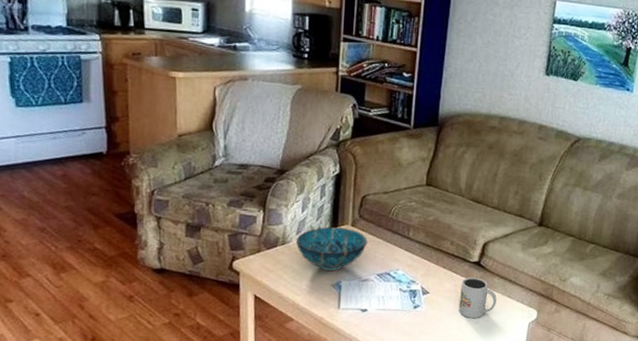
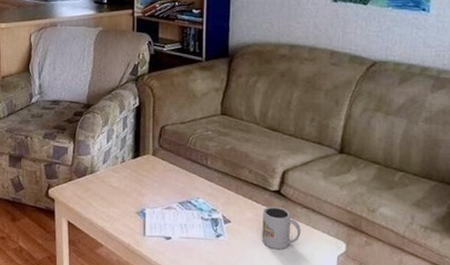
decorative bowl: present [295,226,368,271] -> none [102,156,168,199]

